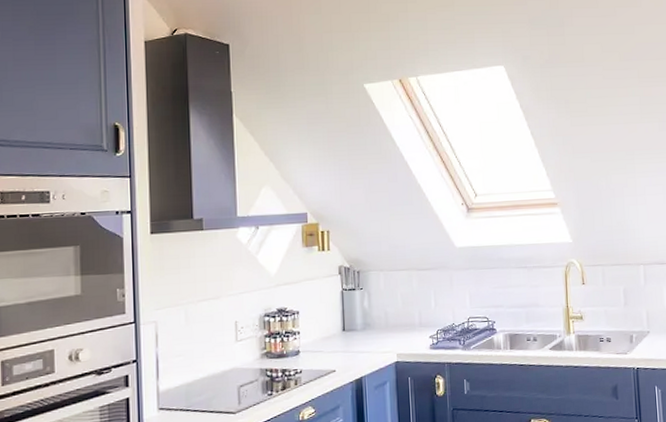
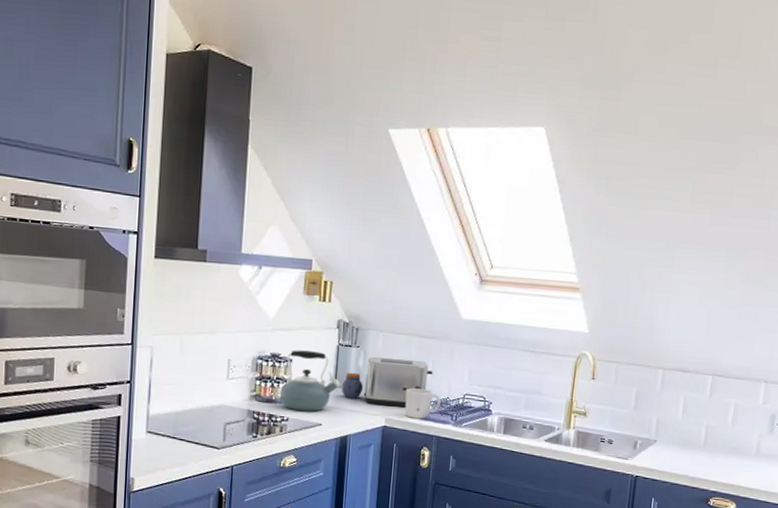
kettle: none [290,300,350,361] -> present [279,350,341,412]
jar: none [350,314,372,340] -> present [341,372,364,399]
toaster: none [372,292,436,342] -> present [363,356,433,406]
mug: none [412,319,447,350] -> present [404,388,441,419]

